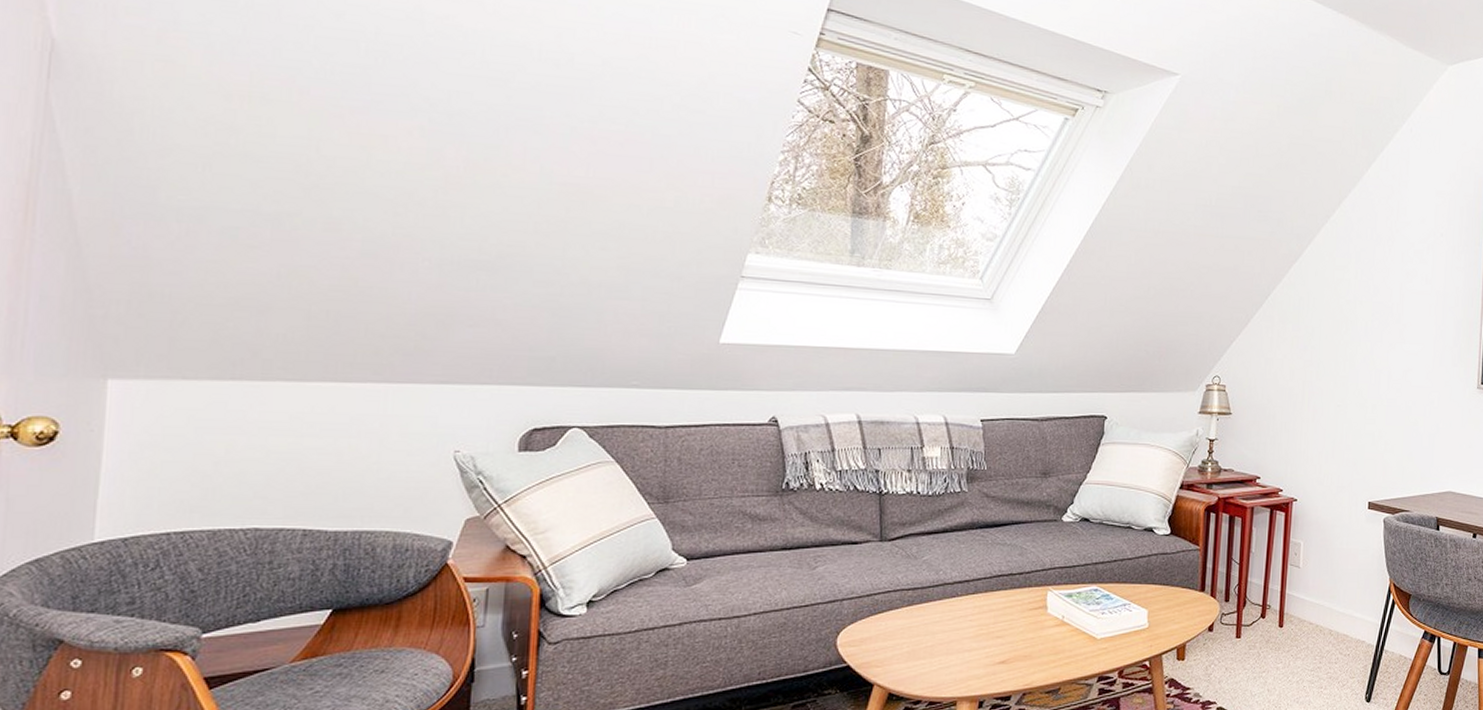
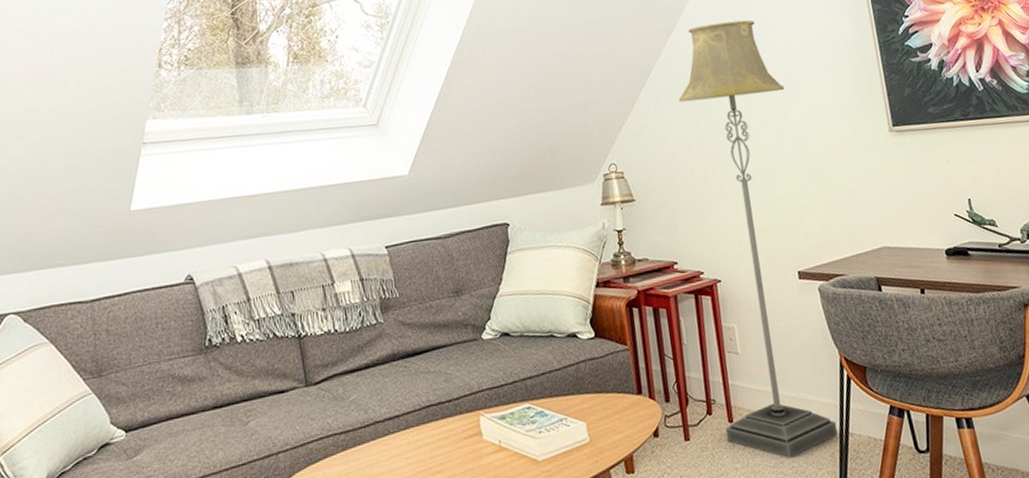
floor lamp: none [1274,258,1392,665] -> present [678,20,838,458]

